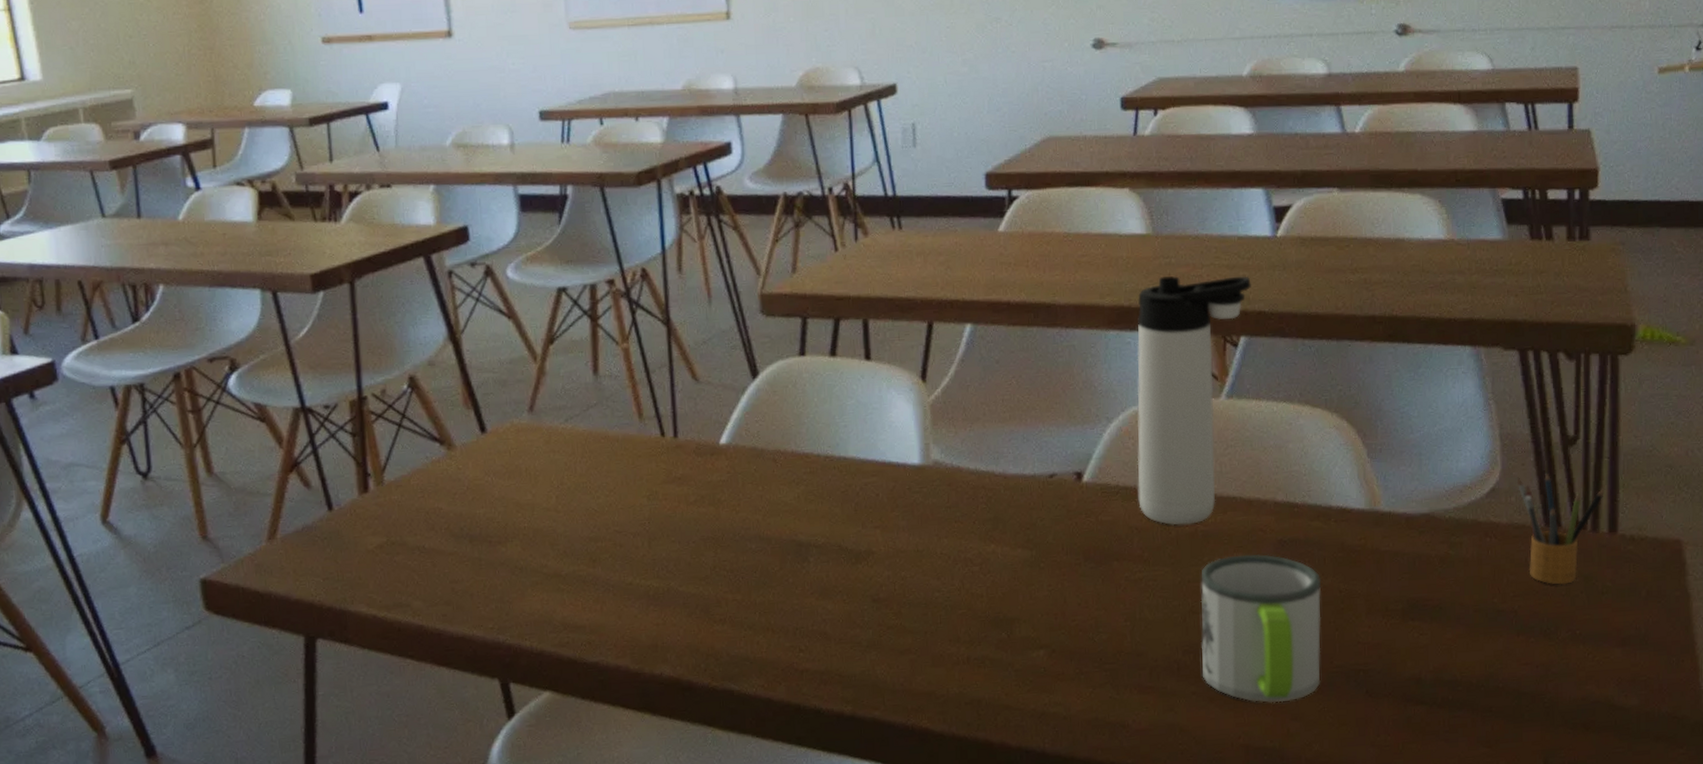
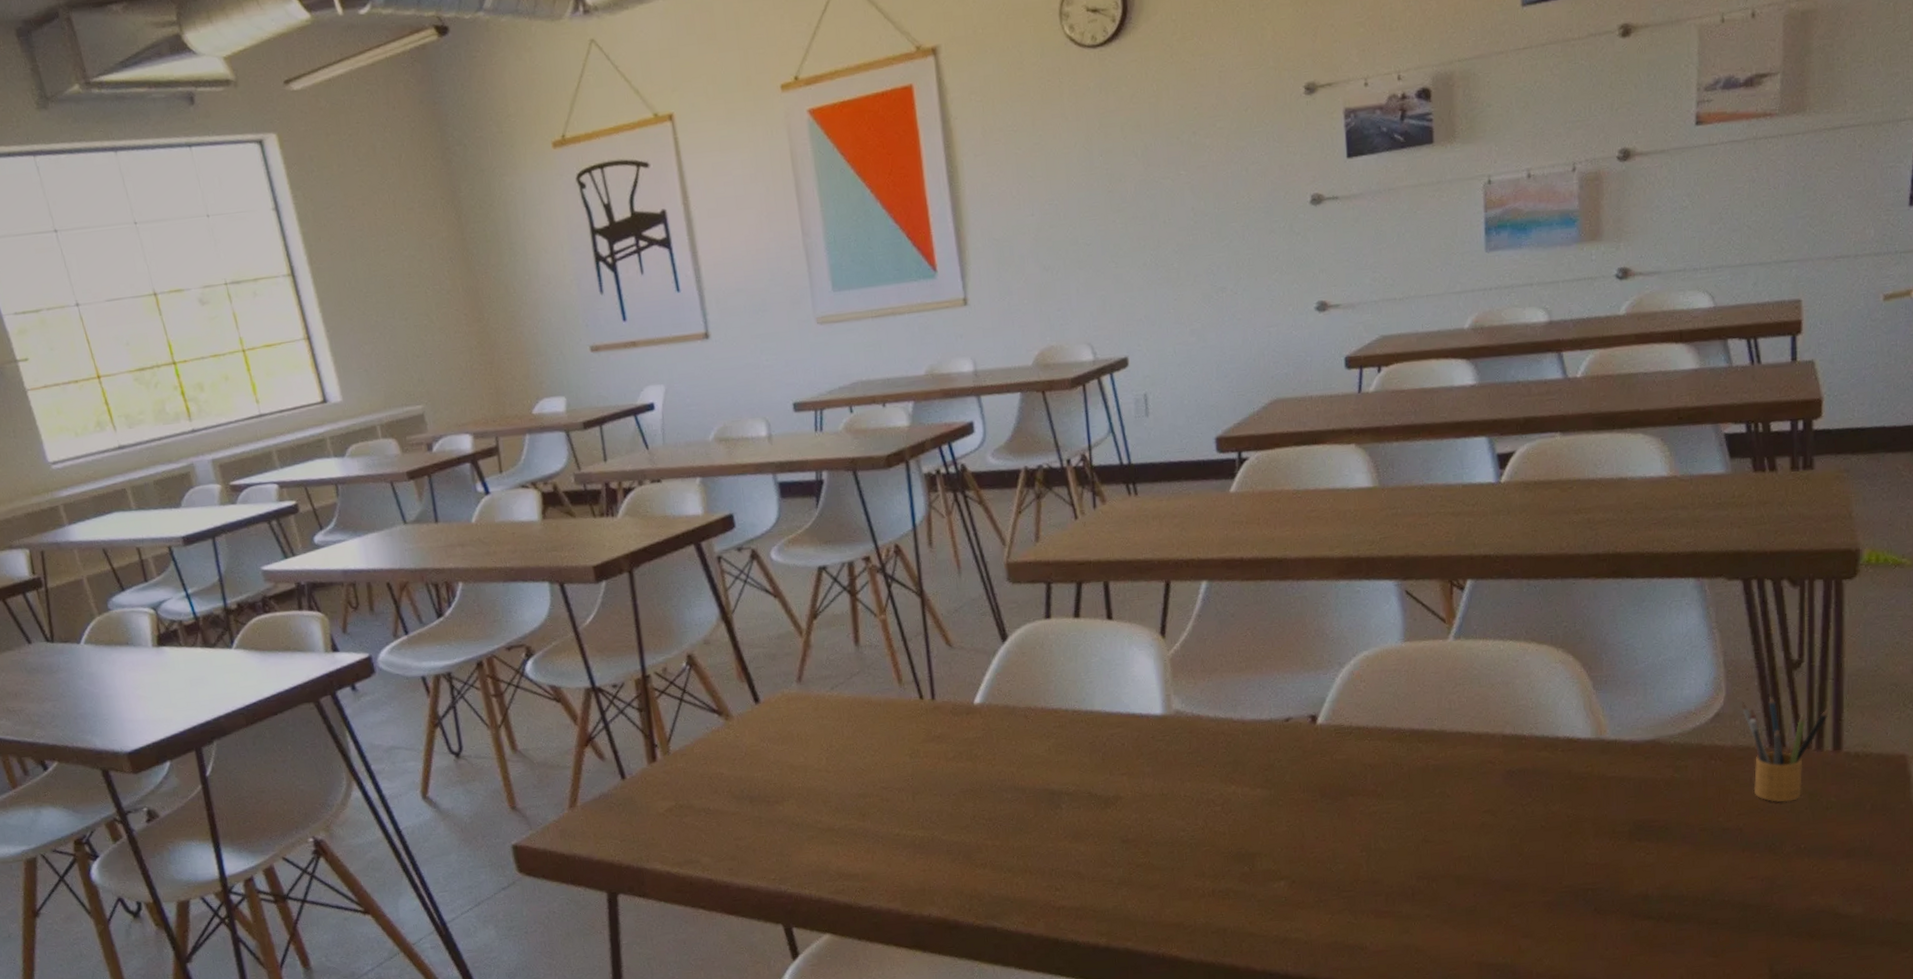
thermos bottle: present [1137,276,1252,526] -> none [1366,521,1477,761]
mug: present [1200,554,1322,703] -> none [1433,785,1550,923]

